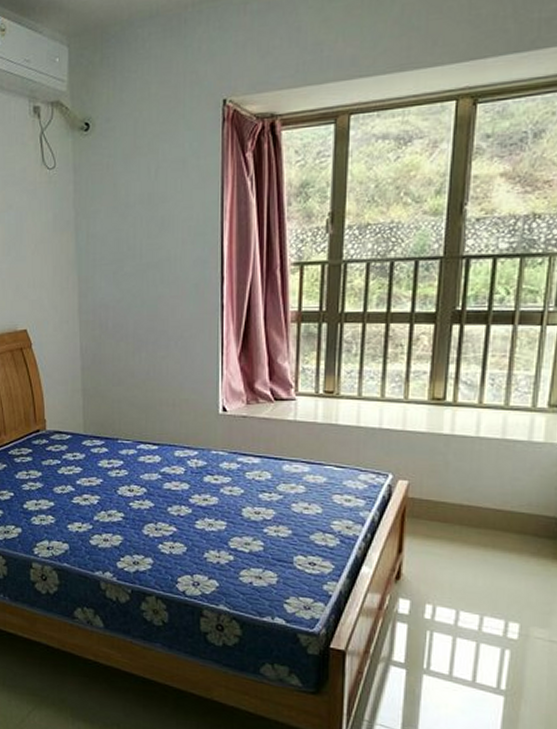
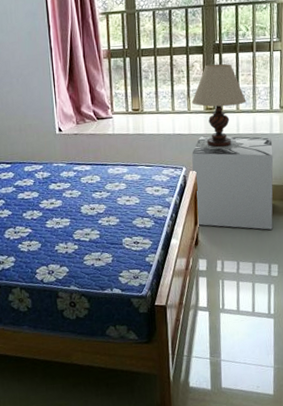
cardboard box: none [401,435,531,574] -> present [192,136,274,230]
table lamp: none [411,338,495,458] -> present [191,63,246,150]

